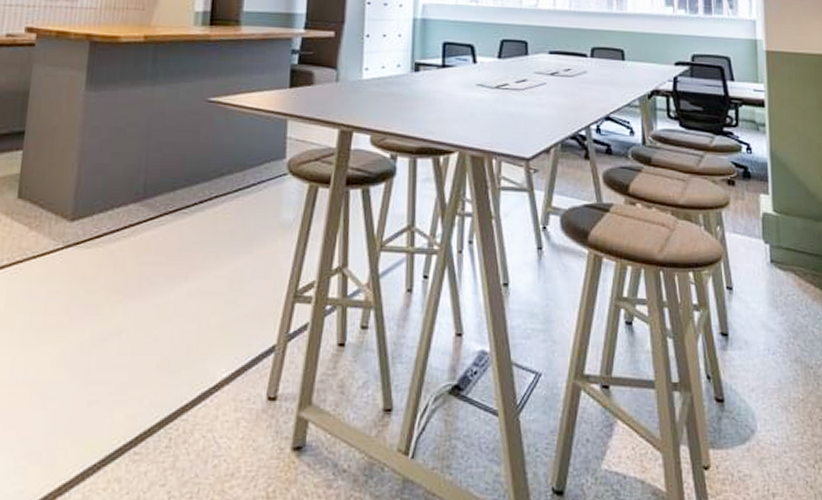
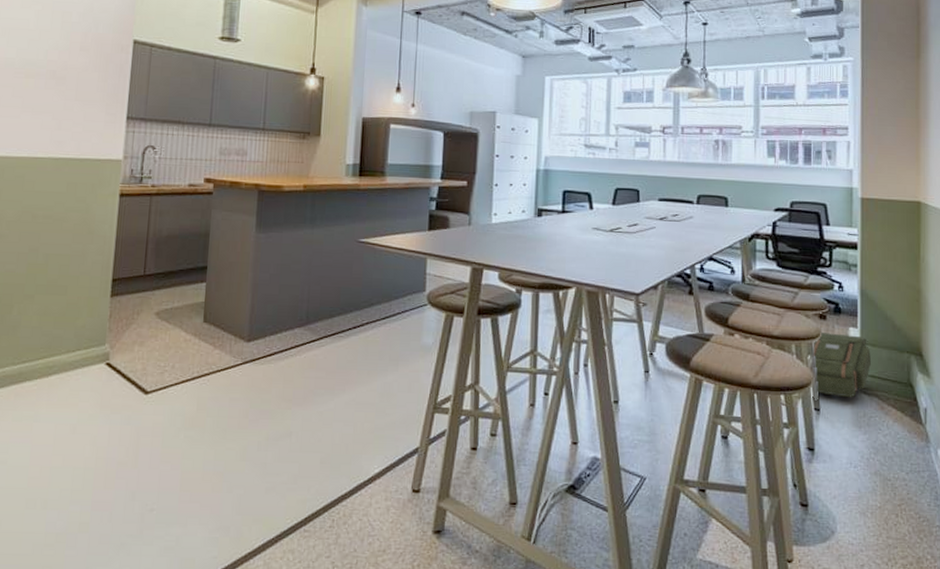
backpack: none [721,199,785,274] -> present [813,331,871,398]

